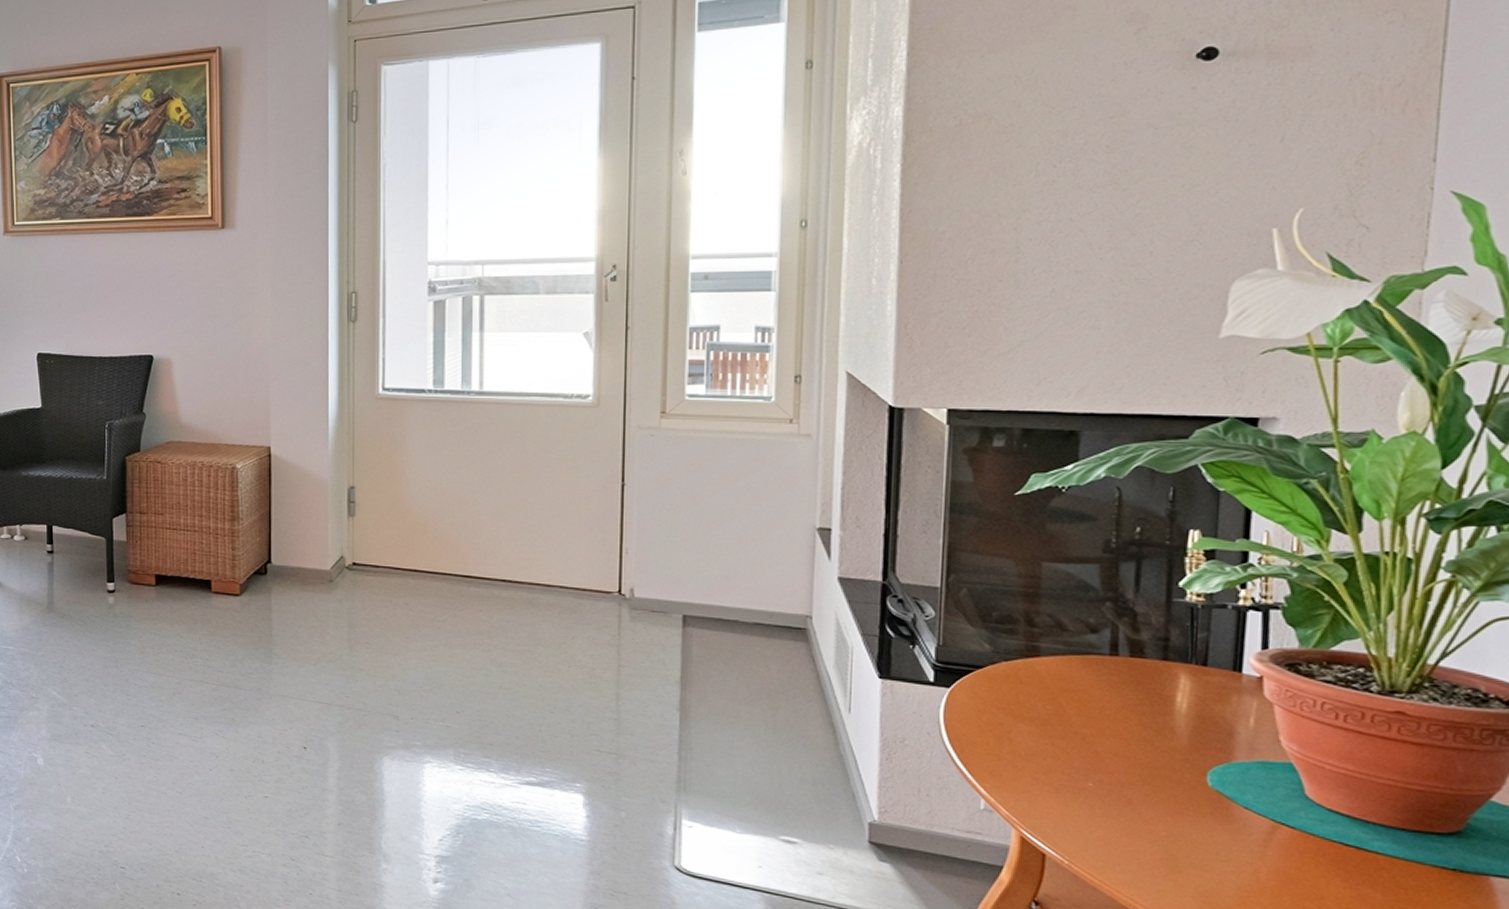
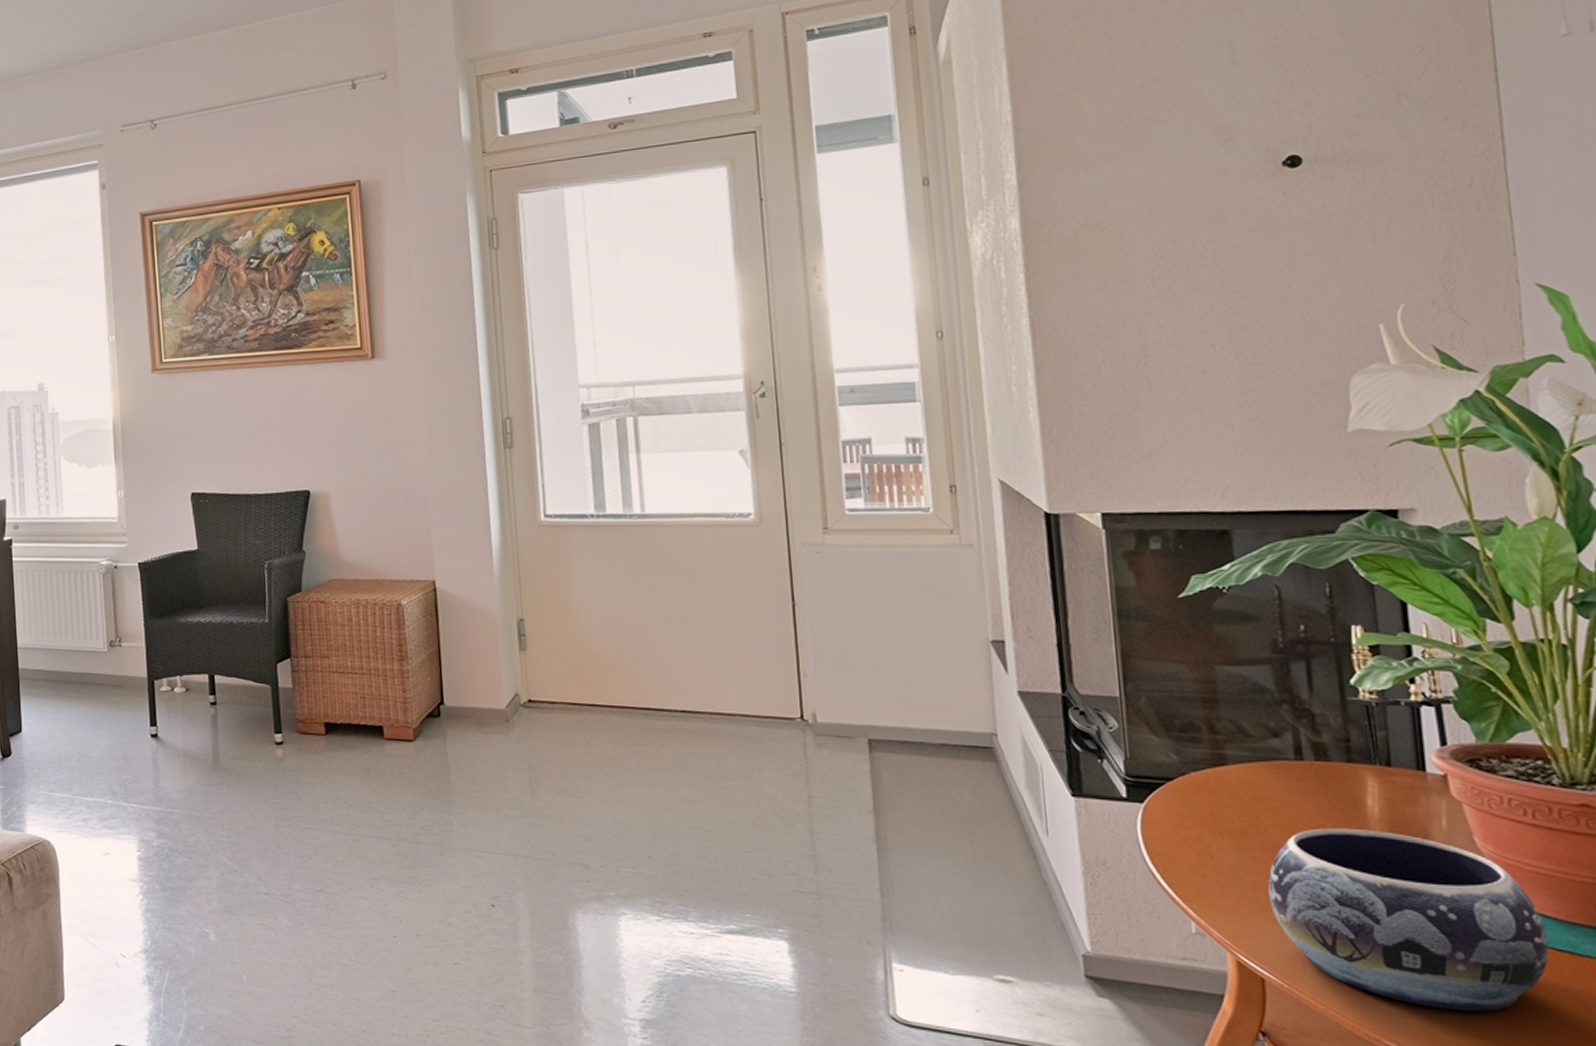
decorative bowl: none [1062,720,1337,896] -> present [1268,828,1550,1012]

